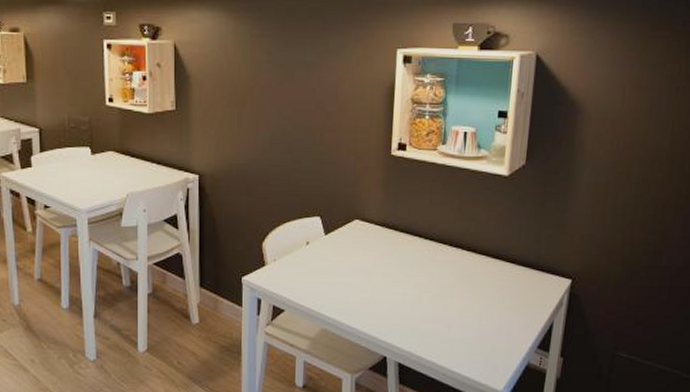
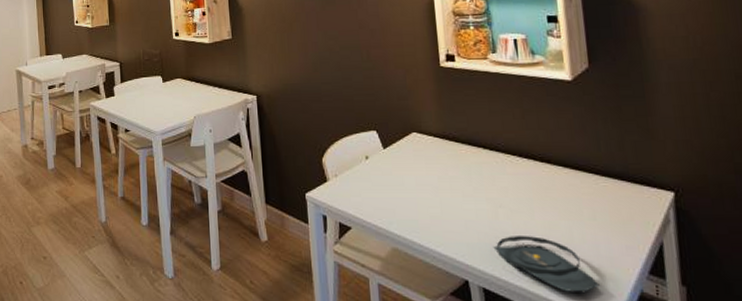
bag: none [413,317,496,364] -> present [493,236,600,292]

